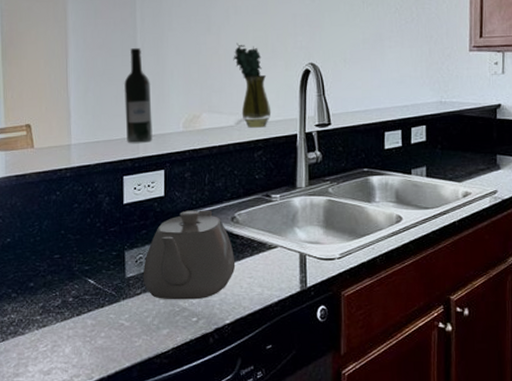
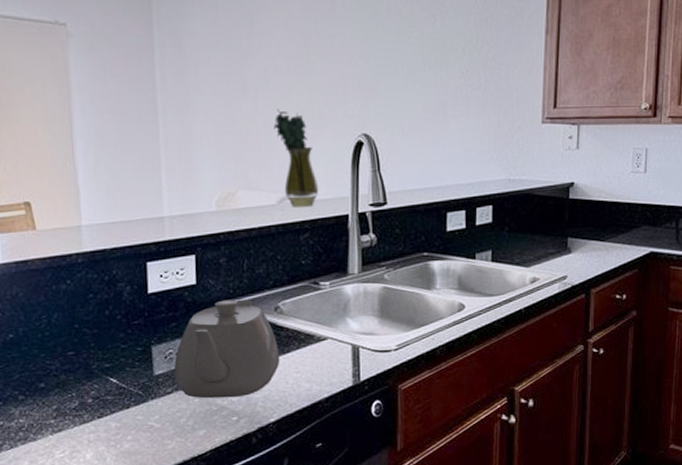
wine bottle: present [124,48,153,144] -> none [143,113,180,225]

